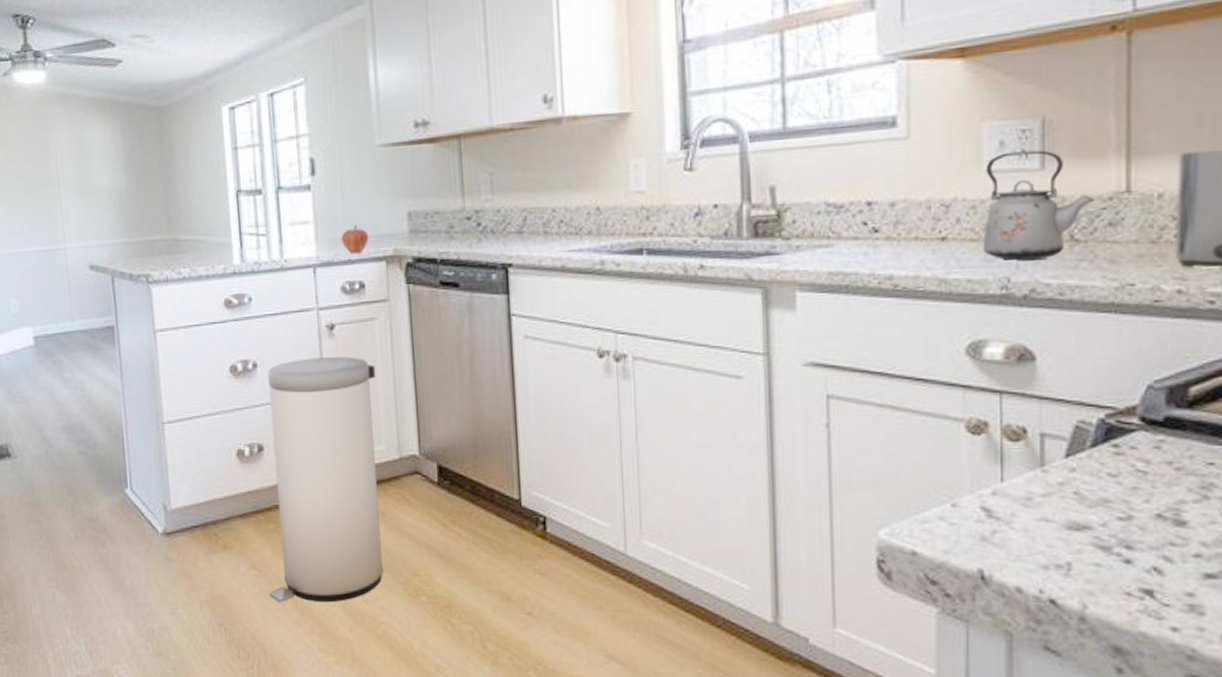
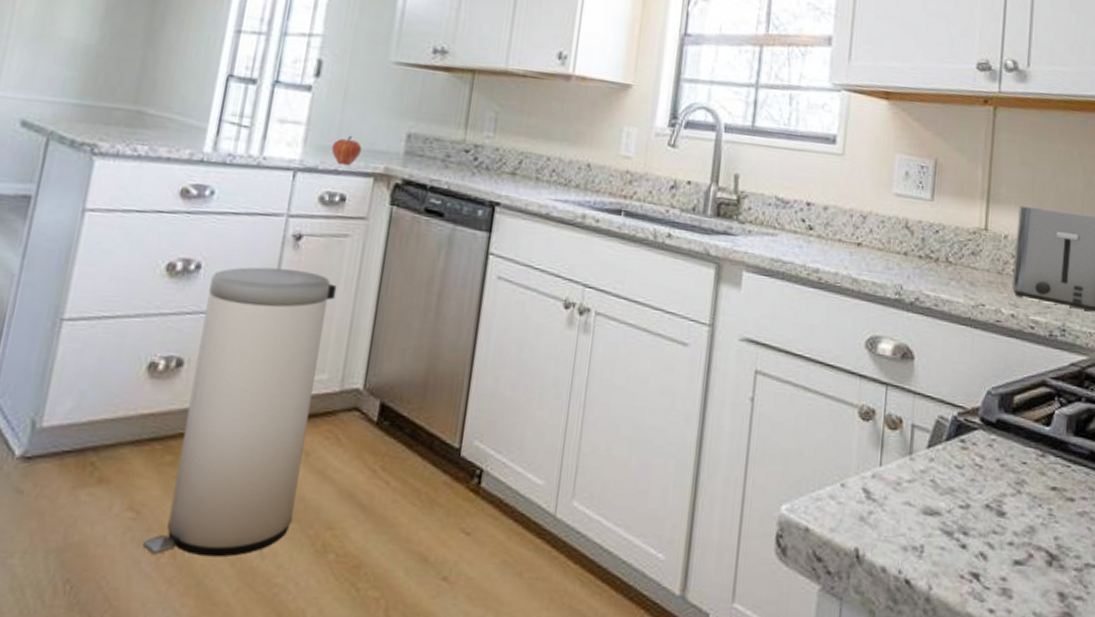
kettle: present [982,150,1094,260] -> none [886,181,964,274]

